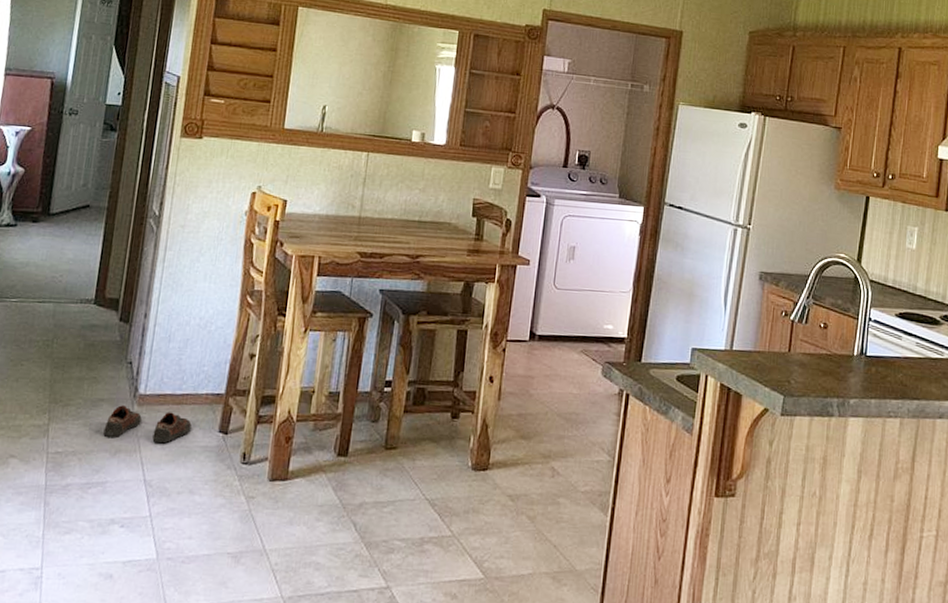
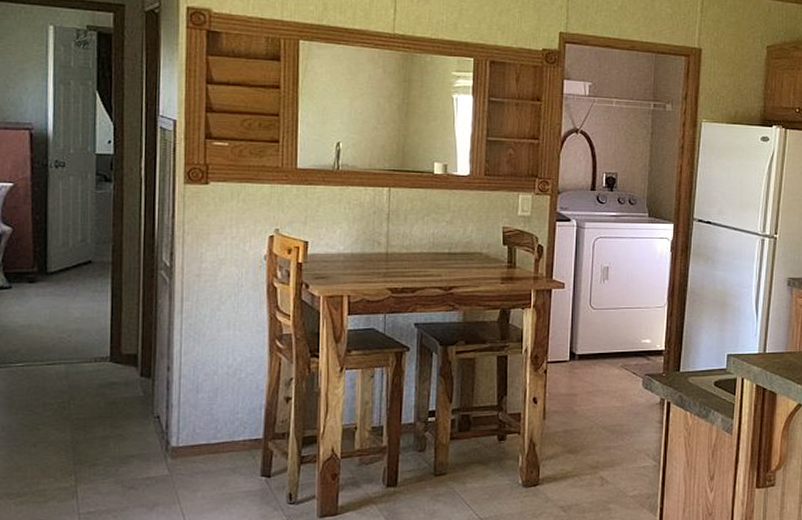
shoe: present [103,405,192,444] -> none [137,460,231,493]

